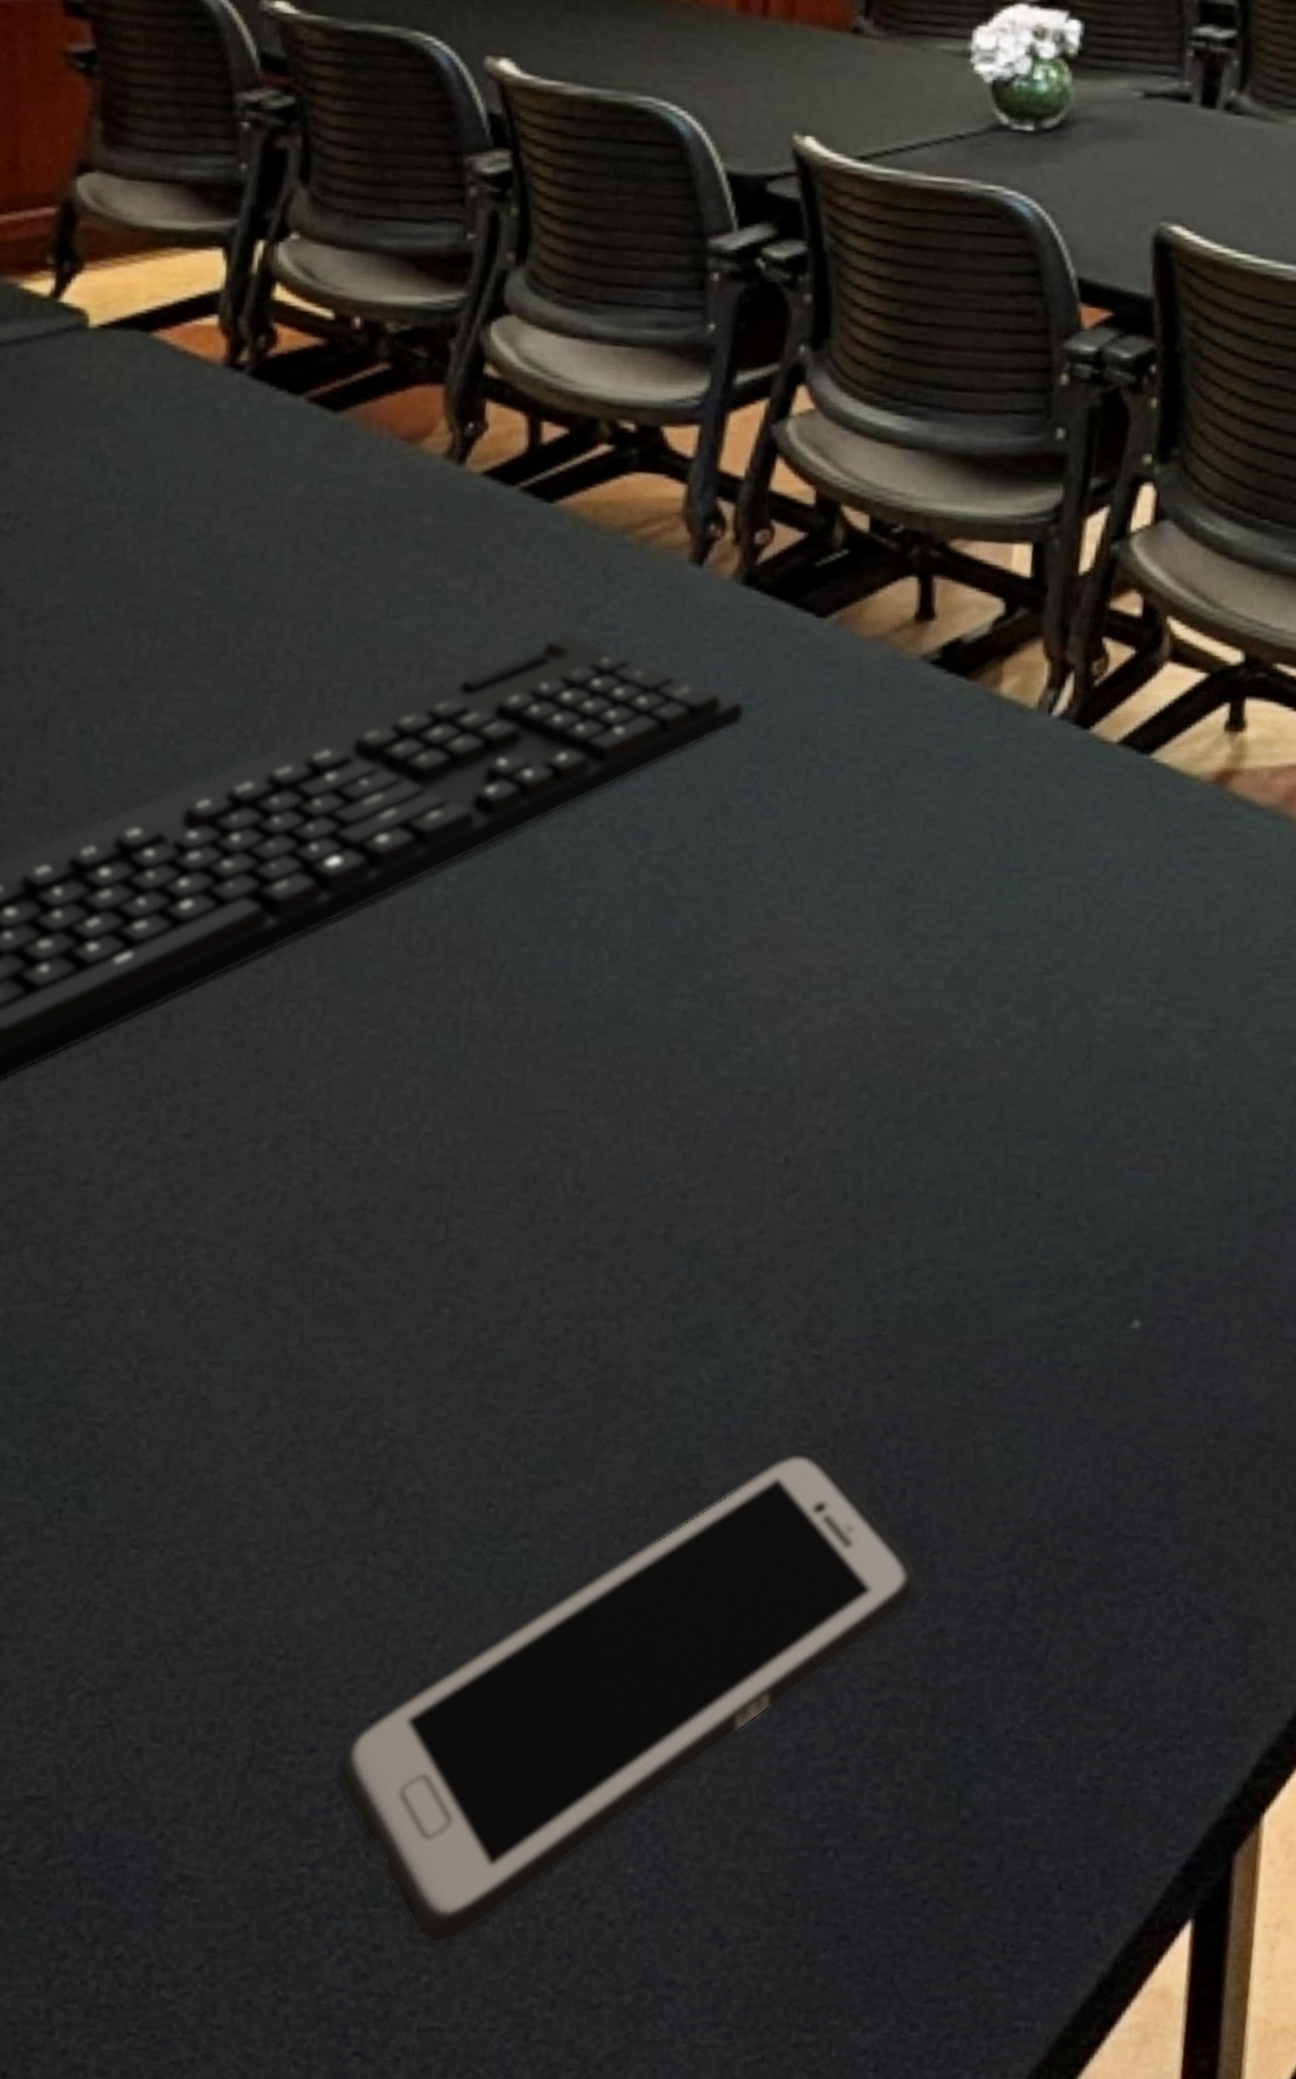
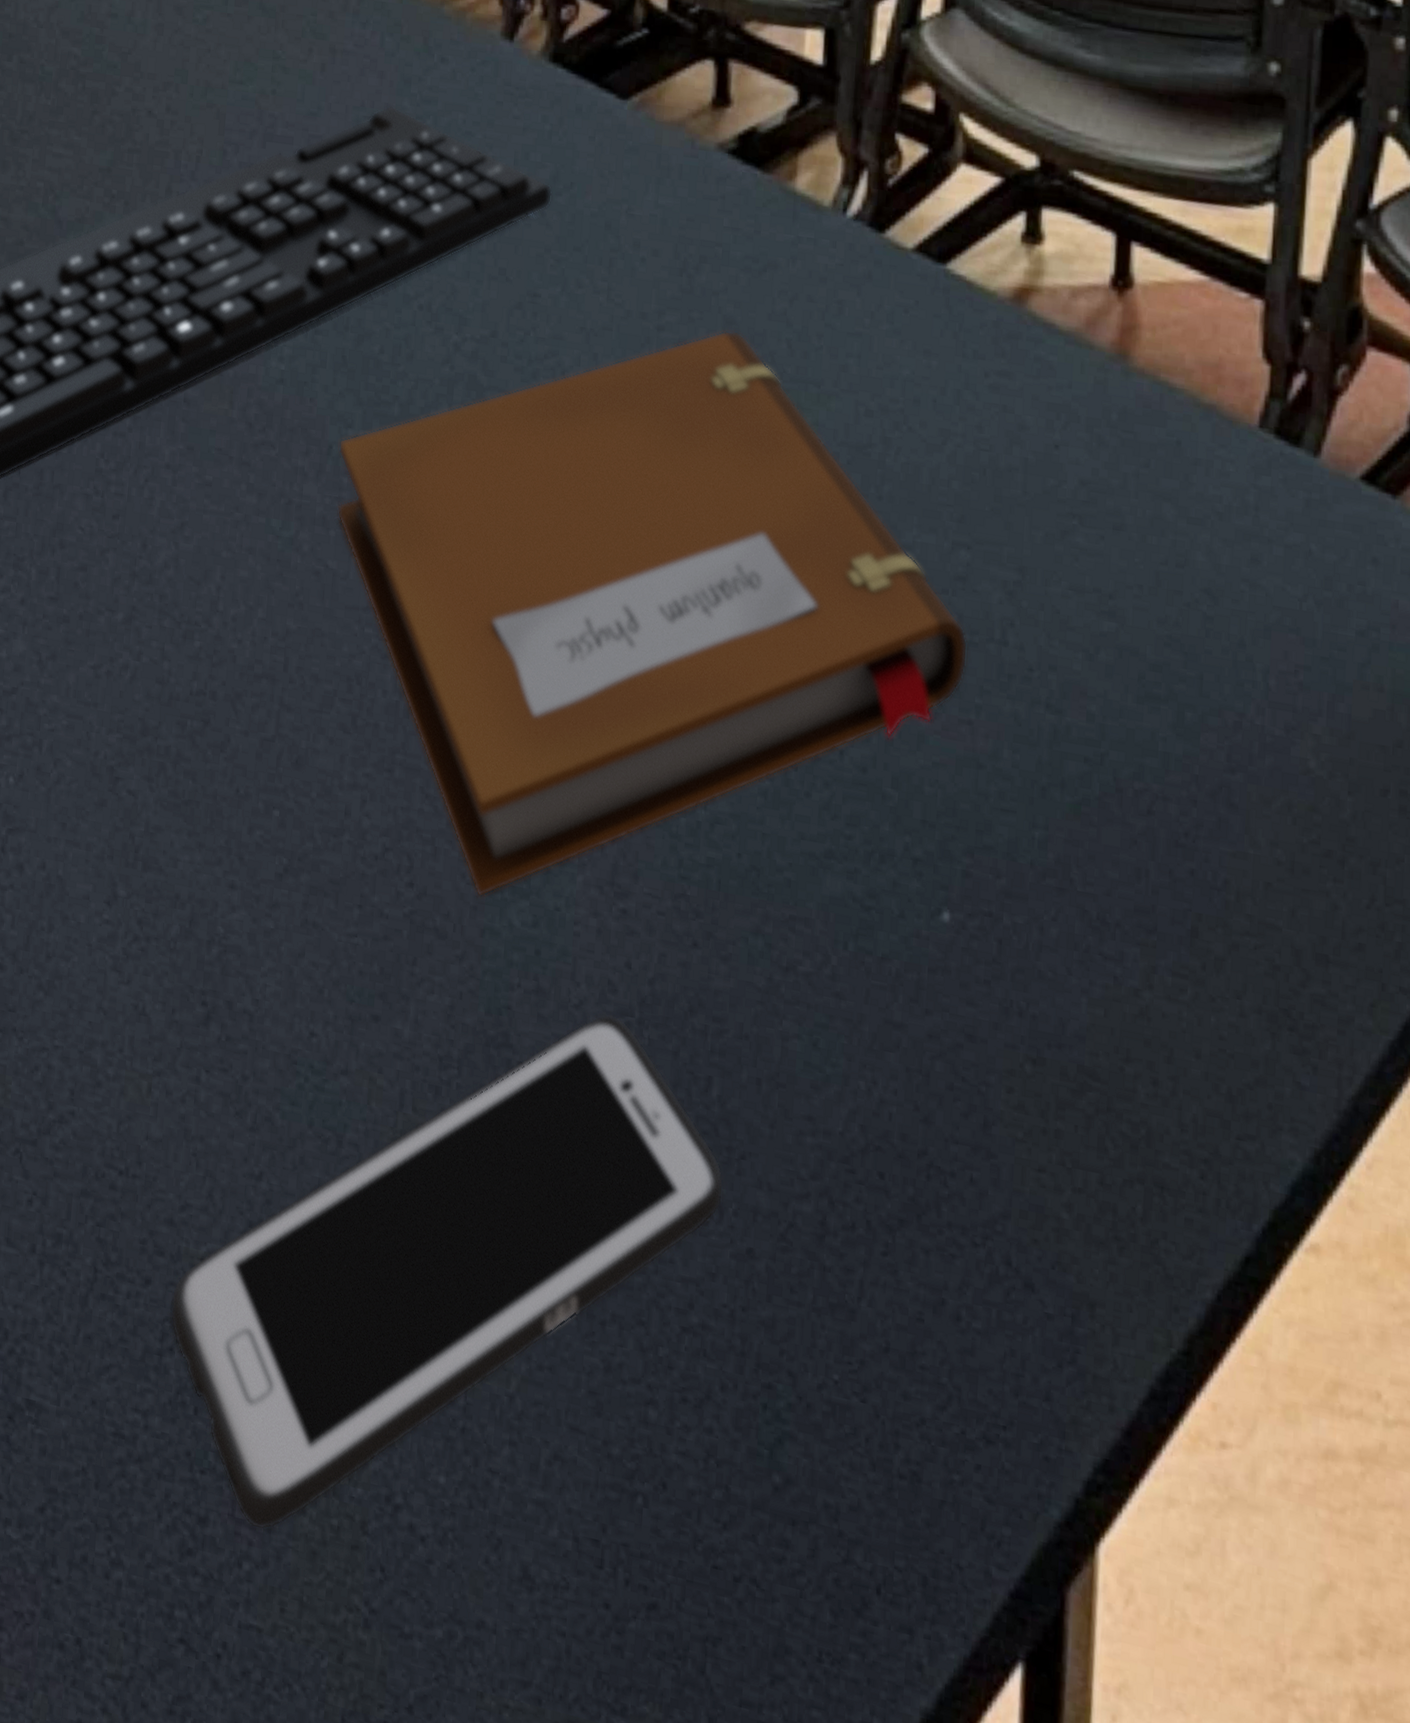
notebook: none [510,827,1164,1362] -> present [337,330,968,898]

